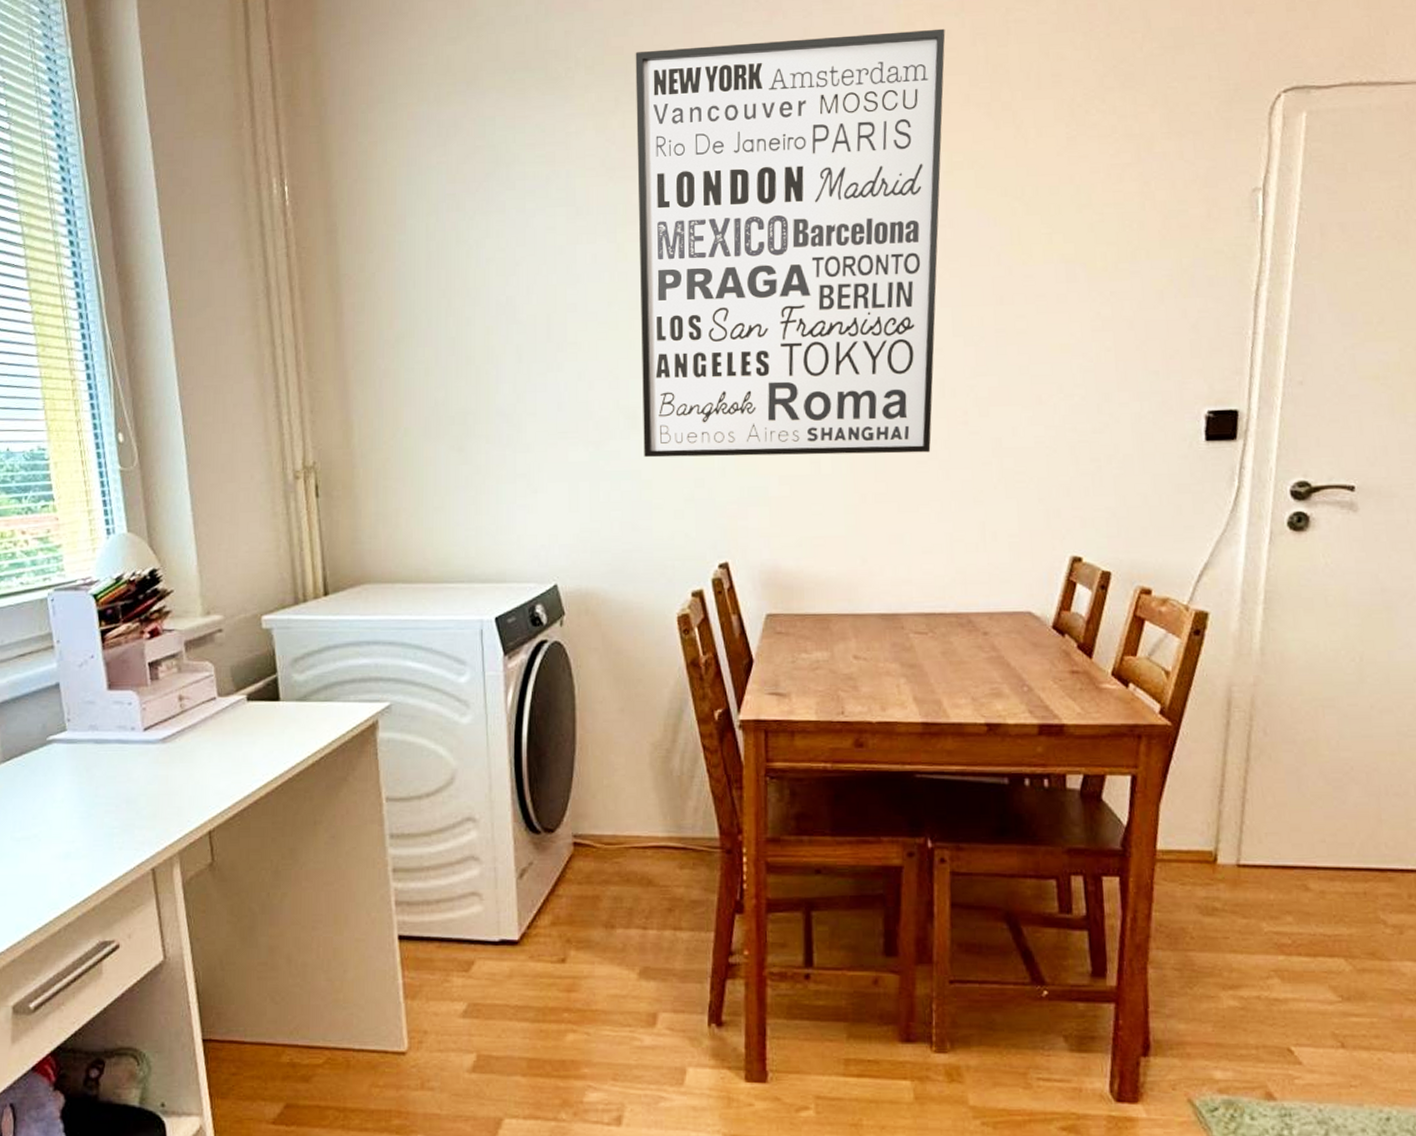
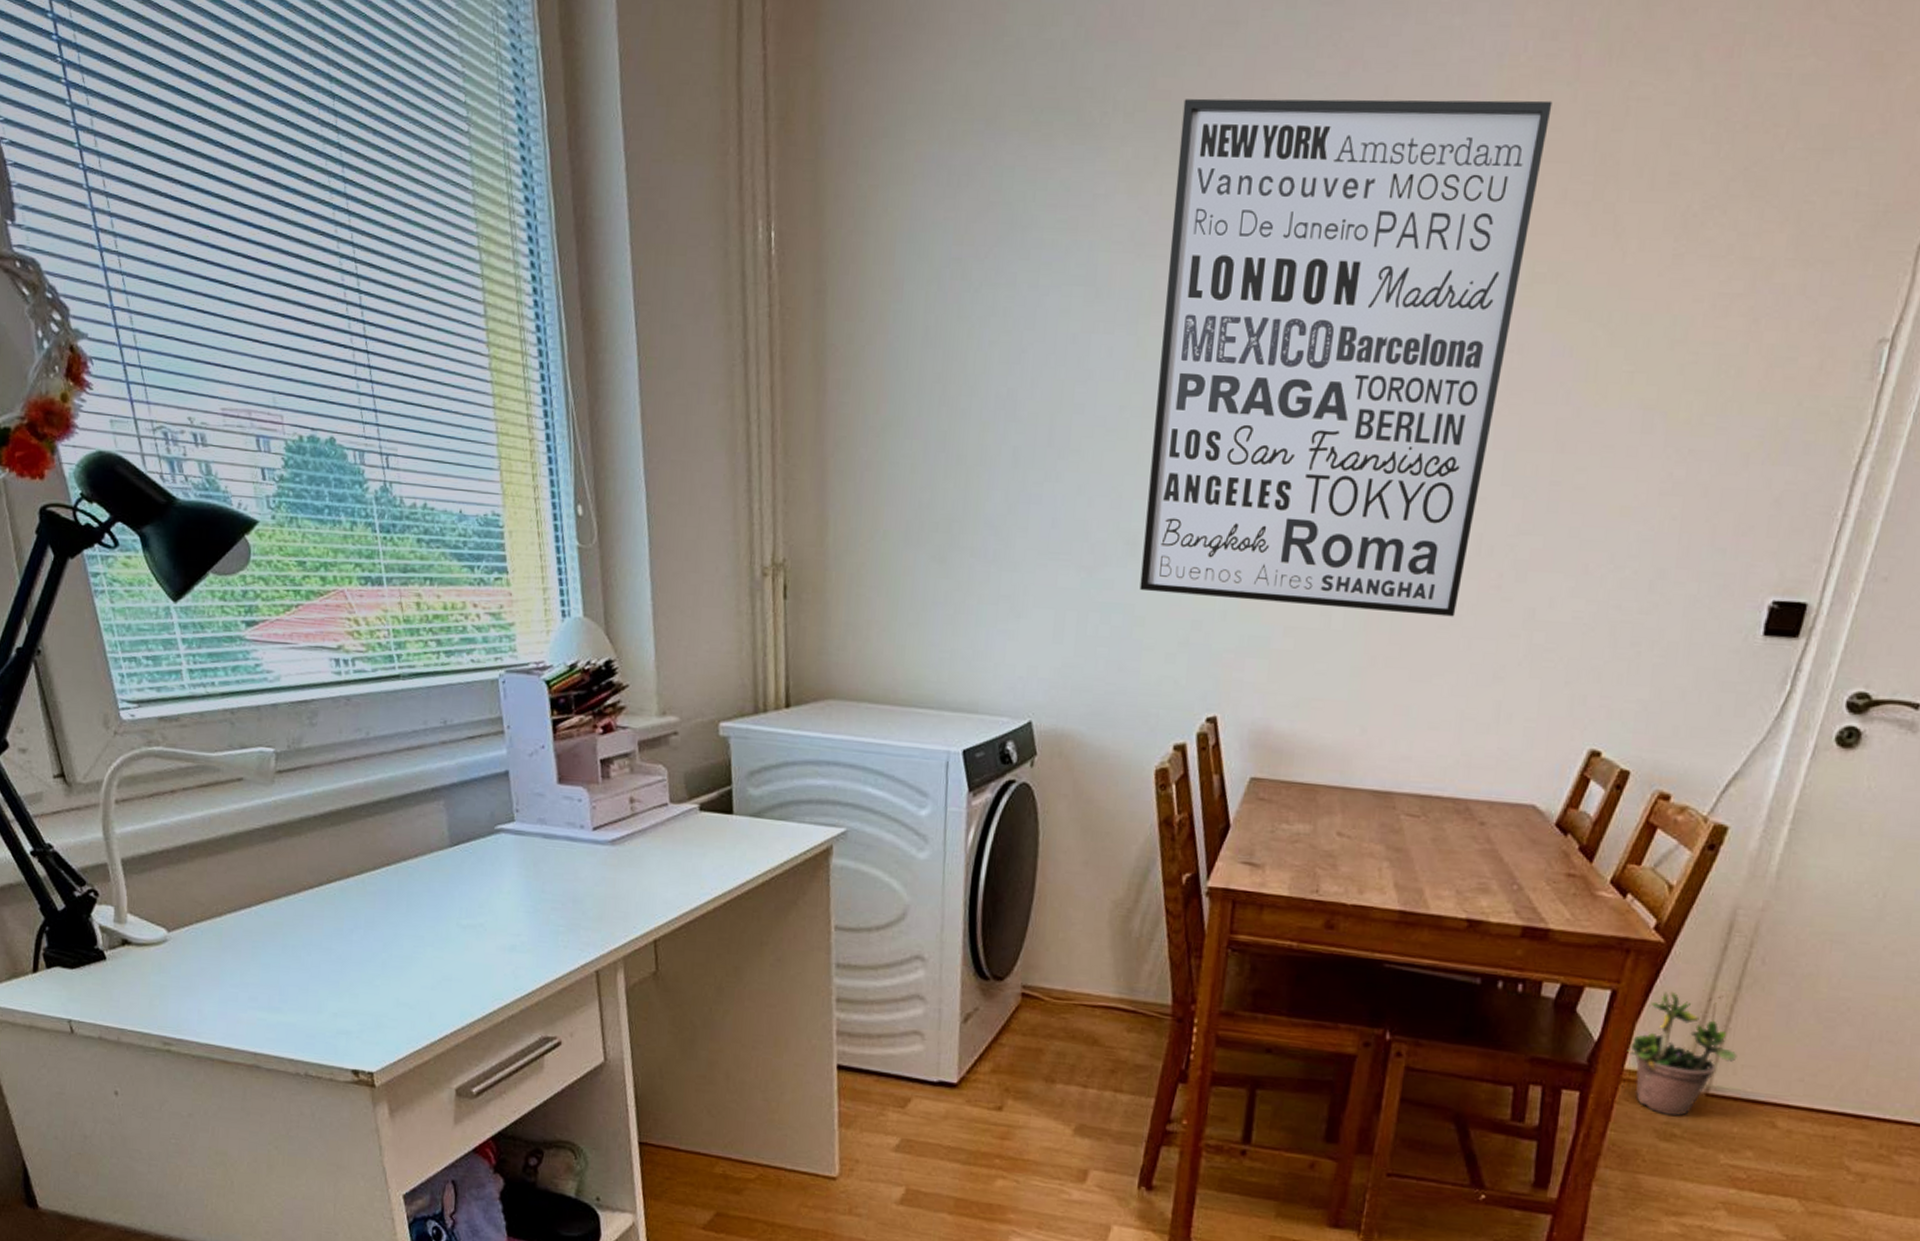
potted plant: none [1156,769,1259,891] -> present [1627,991,1737,1116]

